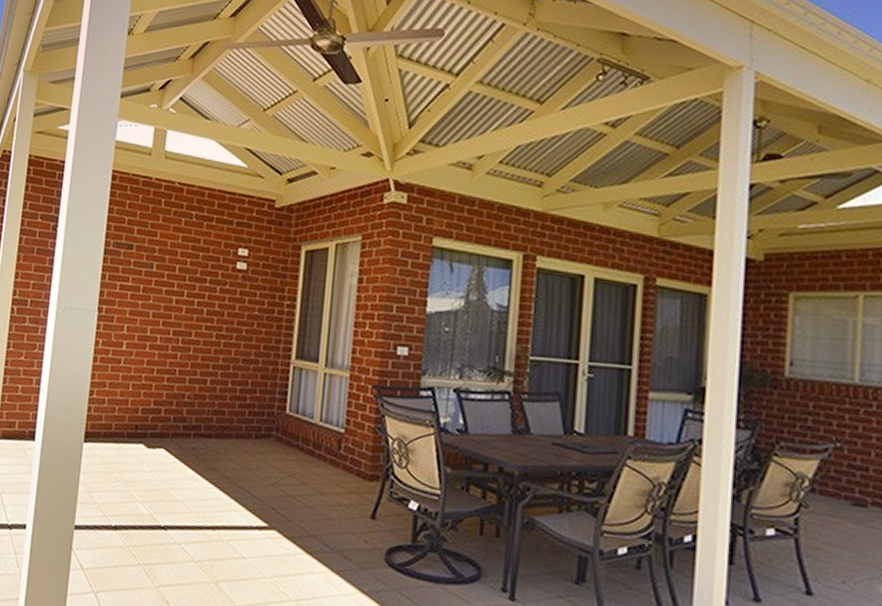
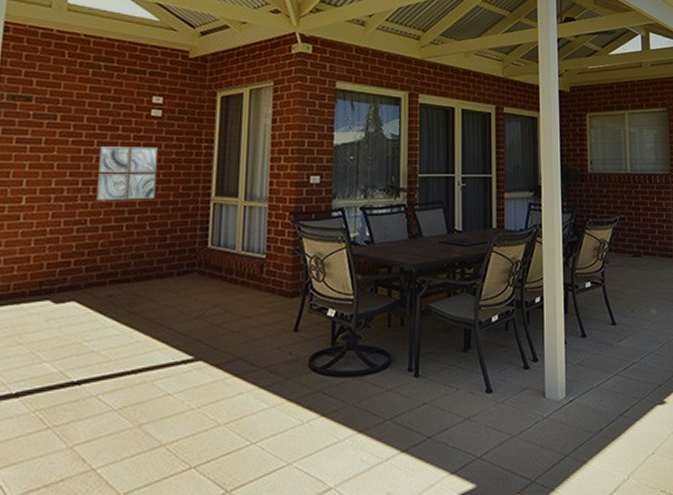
wall art: none [185,298,241,356] -> present [96,146,158,201]

